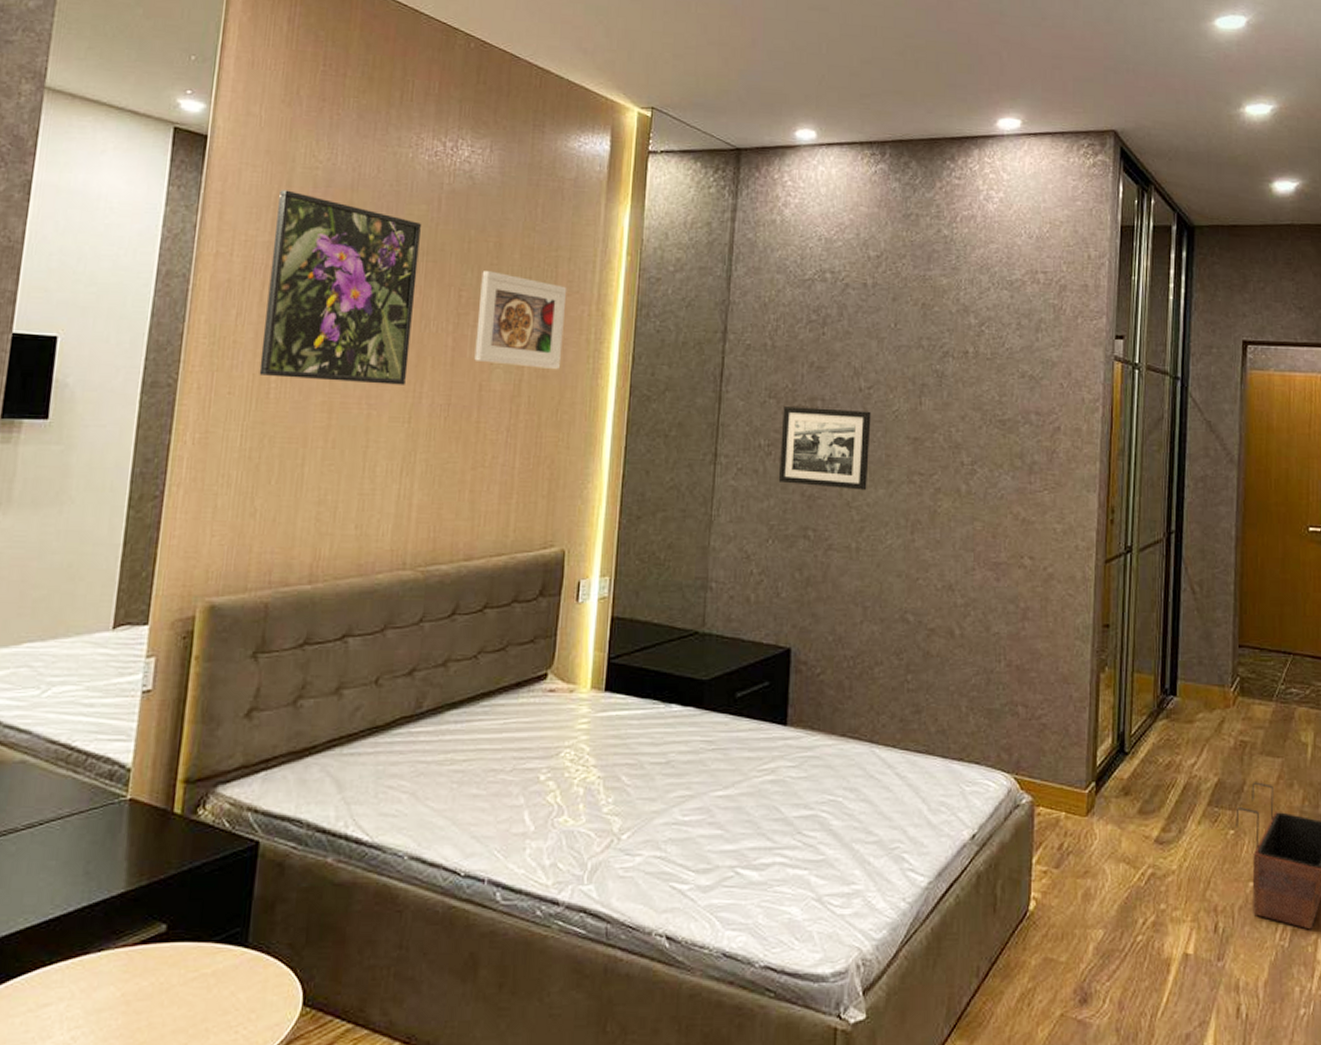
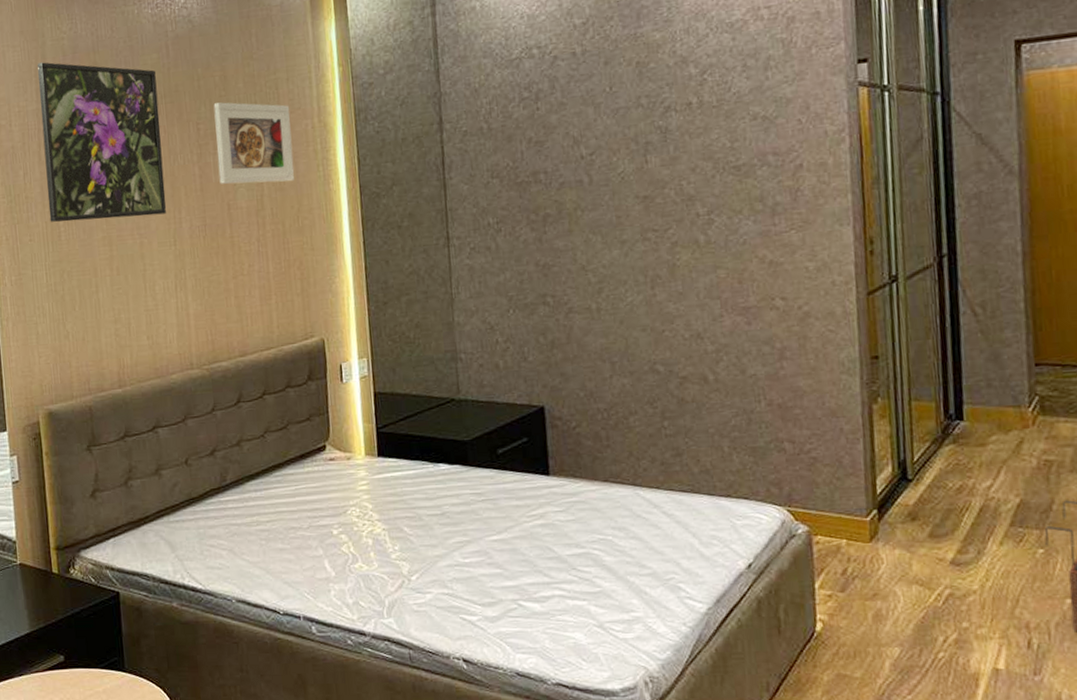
picture frame: present [778,406,871,491] -> none [507,177,601,256]

